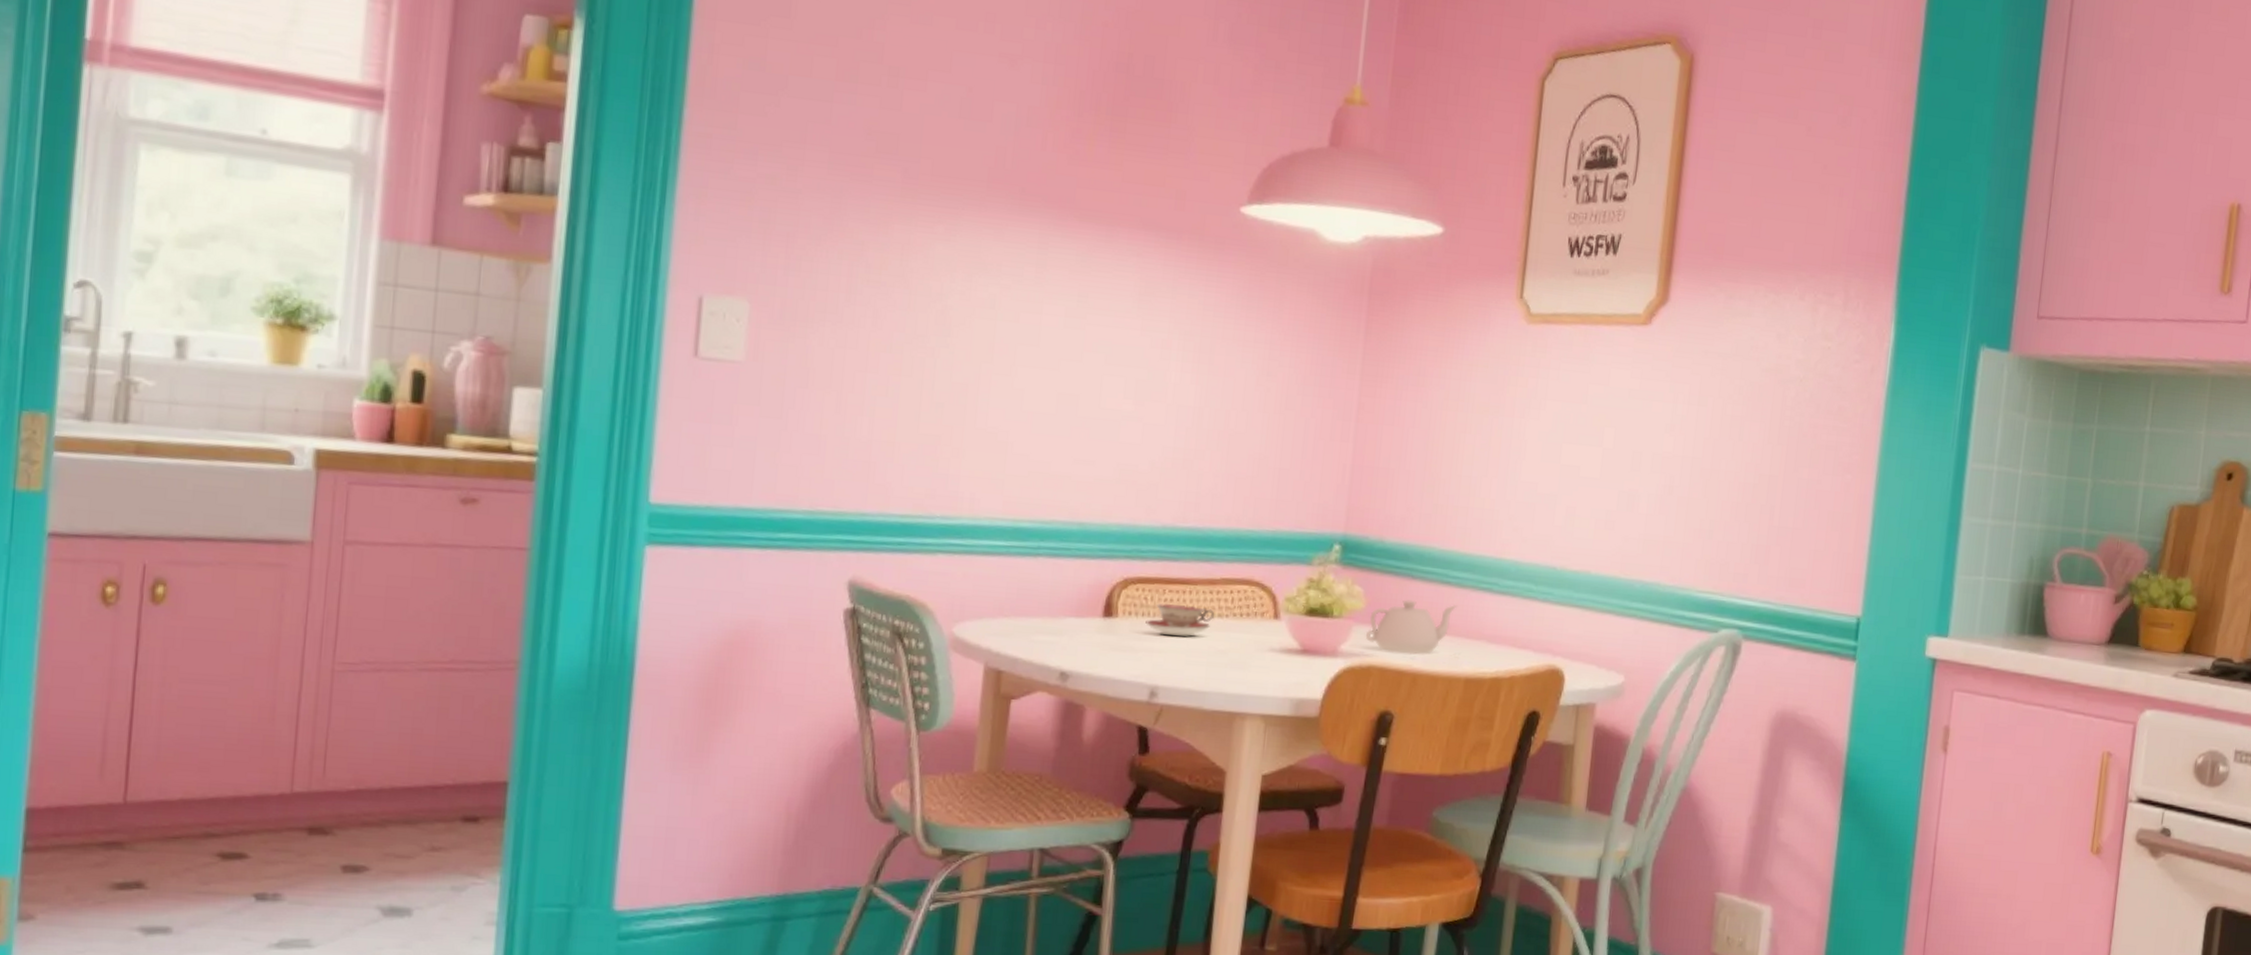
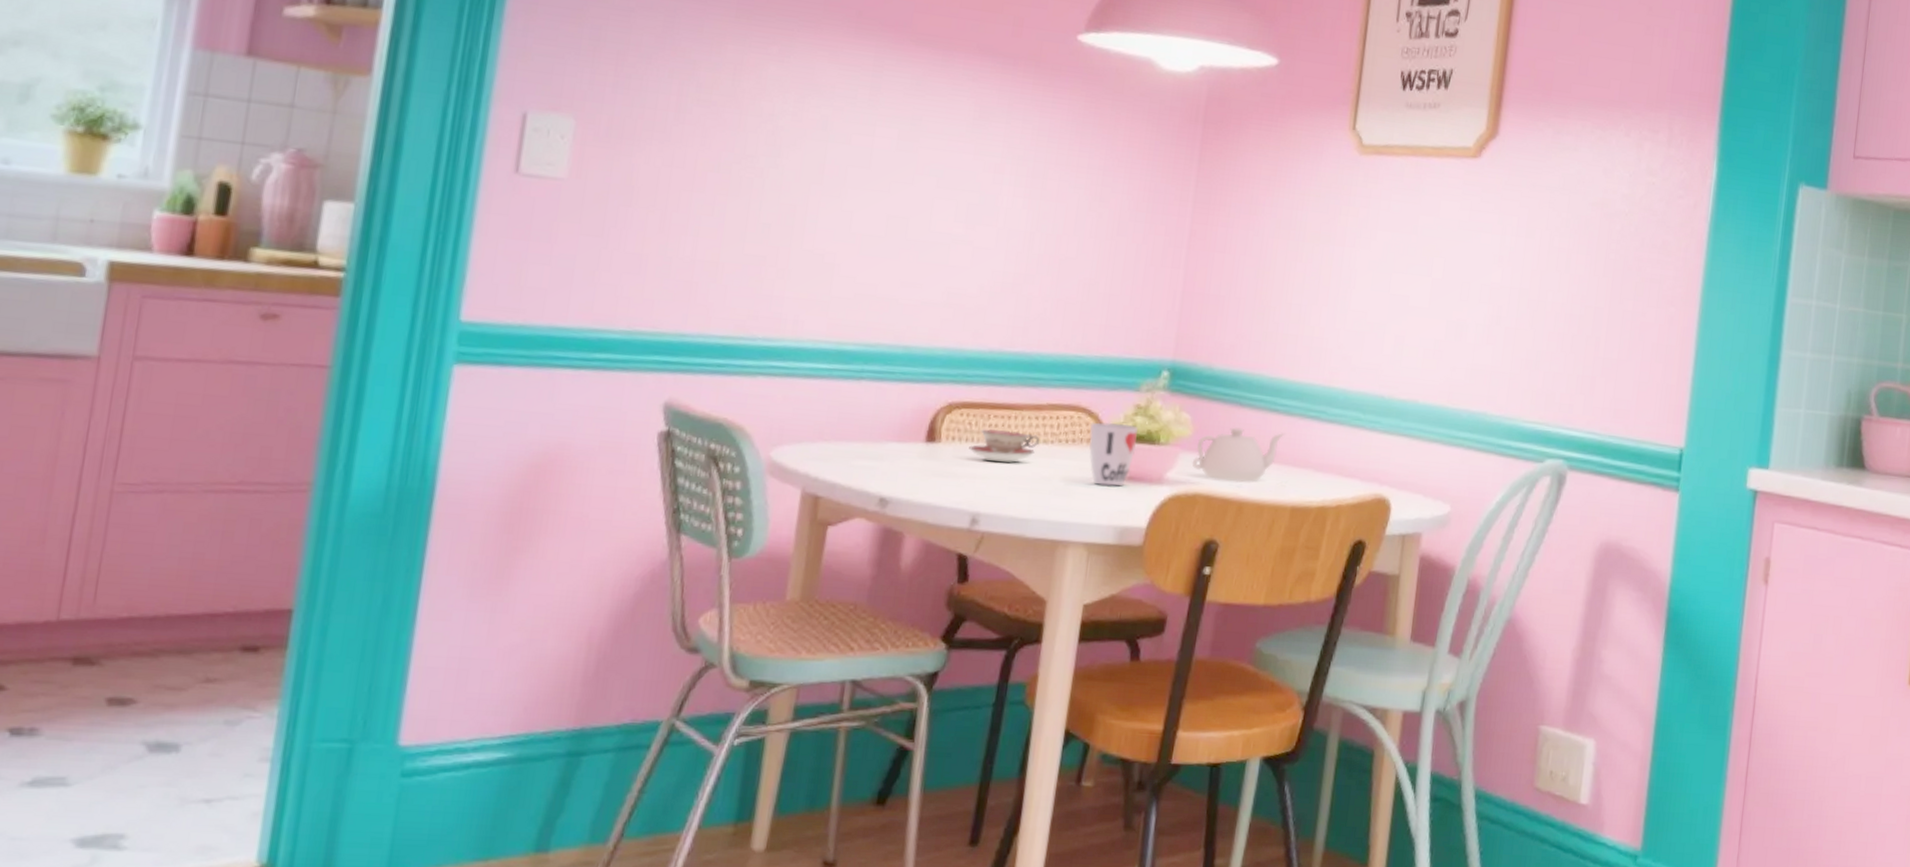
cup: none [1262,595,1312,659] -> present [1088,422,1139,486]

